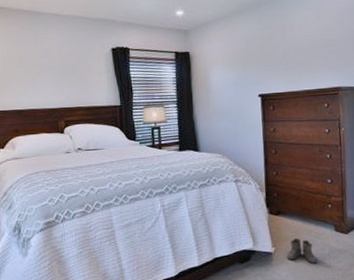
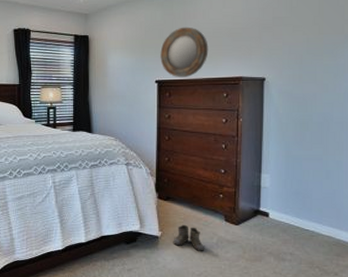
home mirror: none [261,40,308,90] -> present [160,27,209,77]

